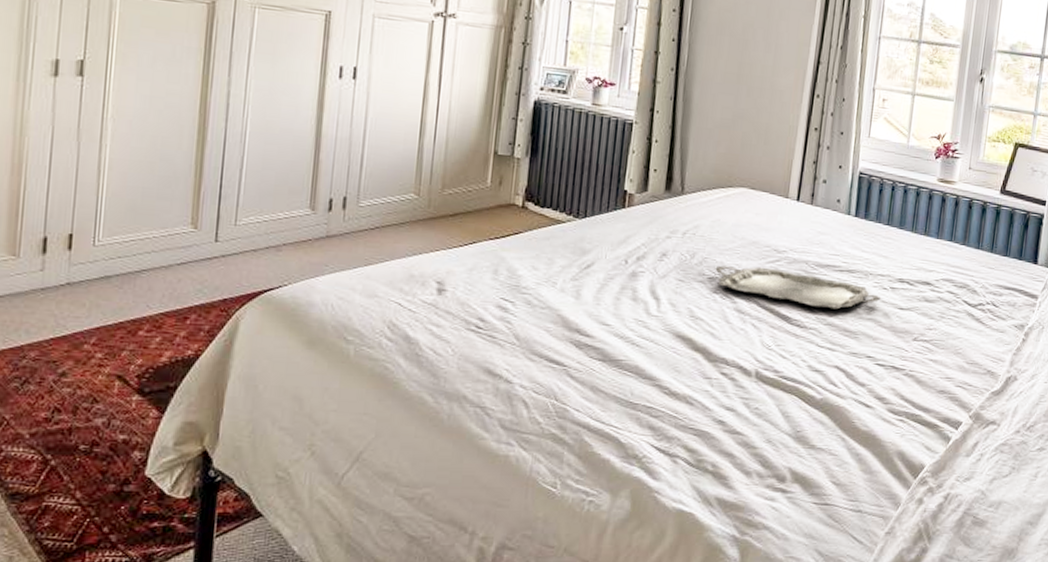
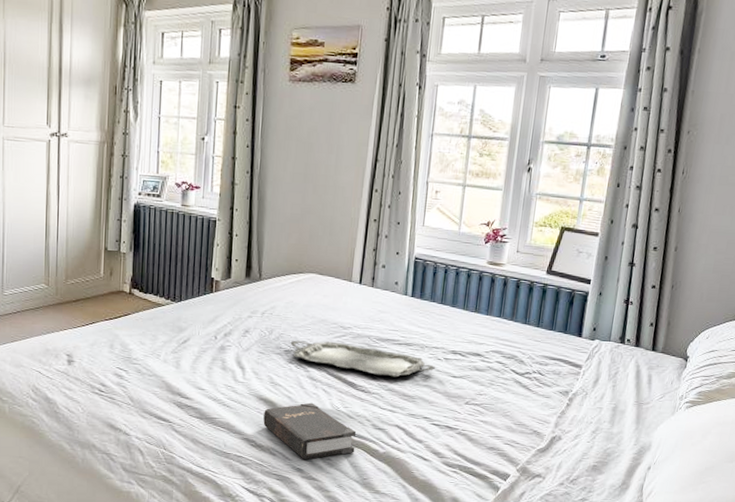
hardback book: none [679,340,790,409] -> present [263,402,357,460]

